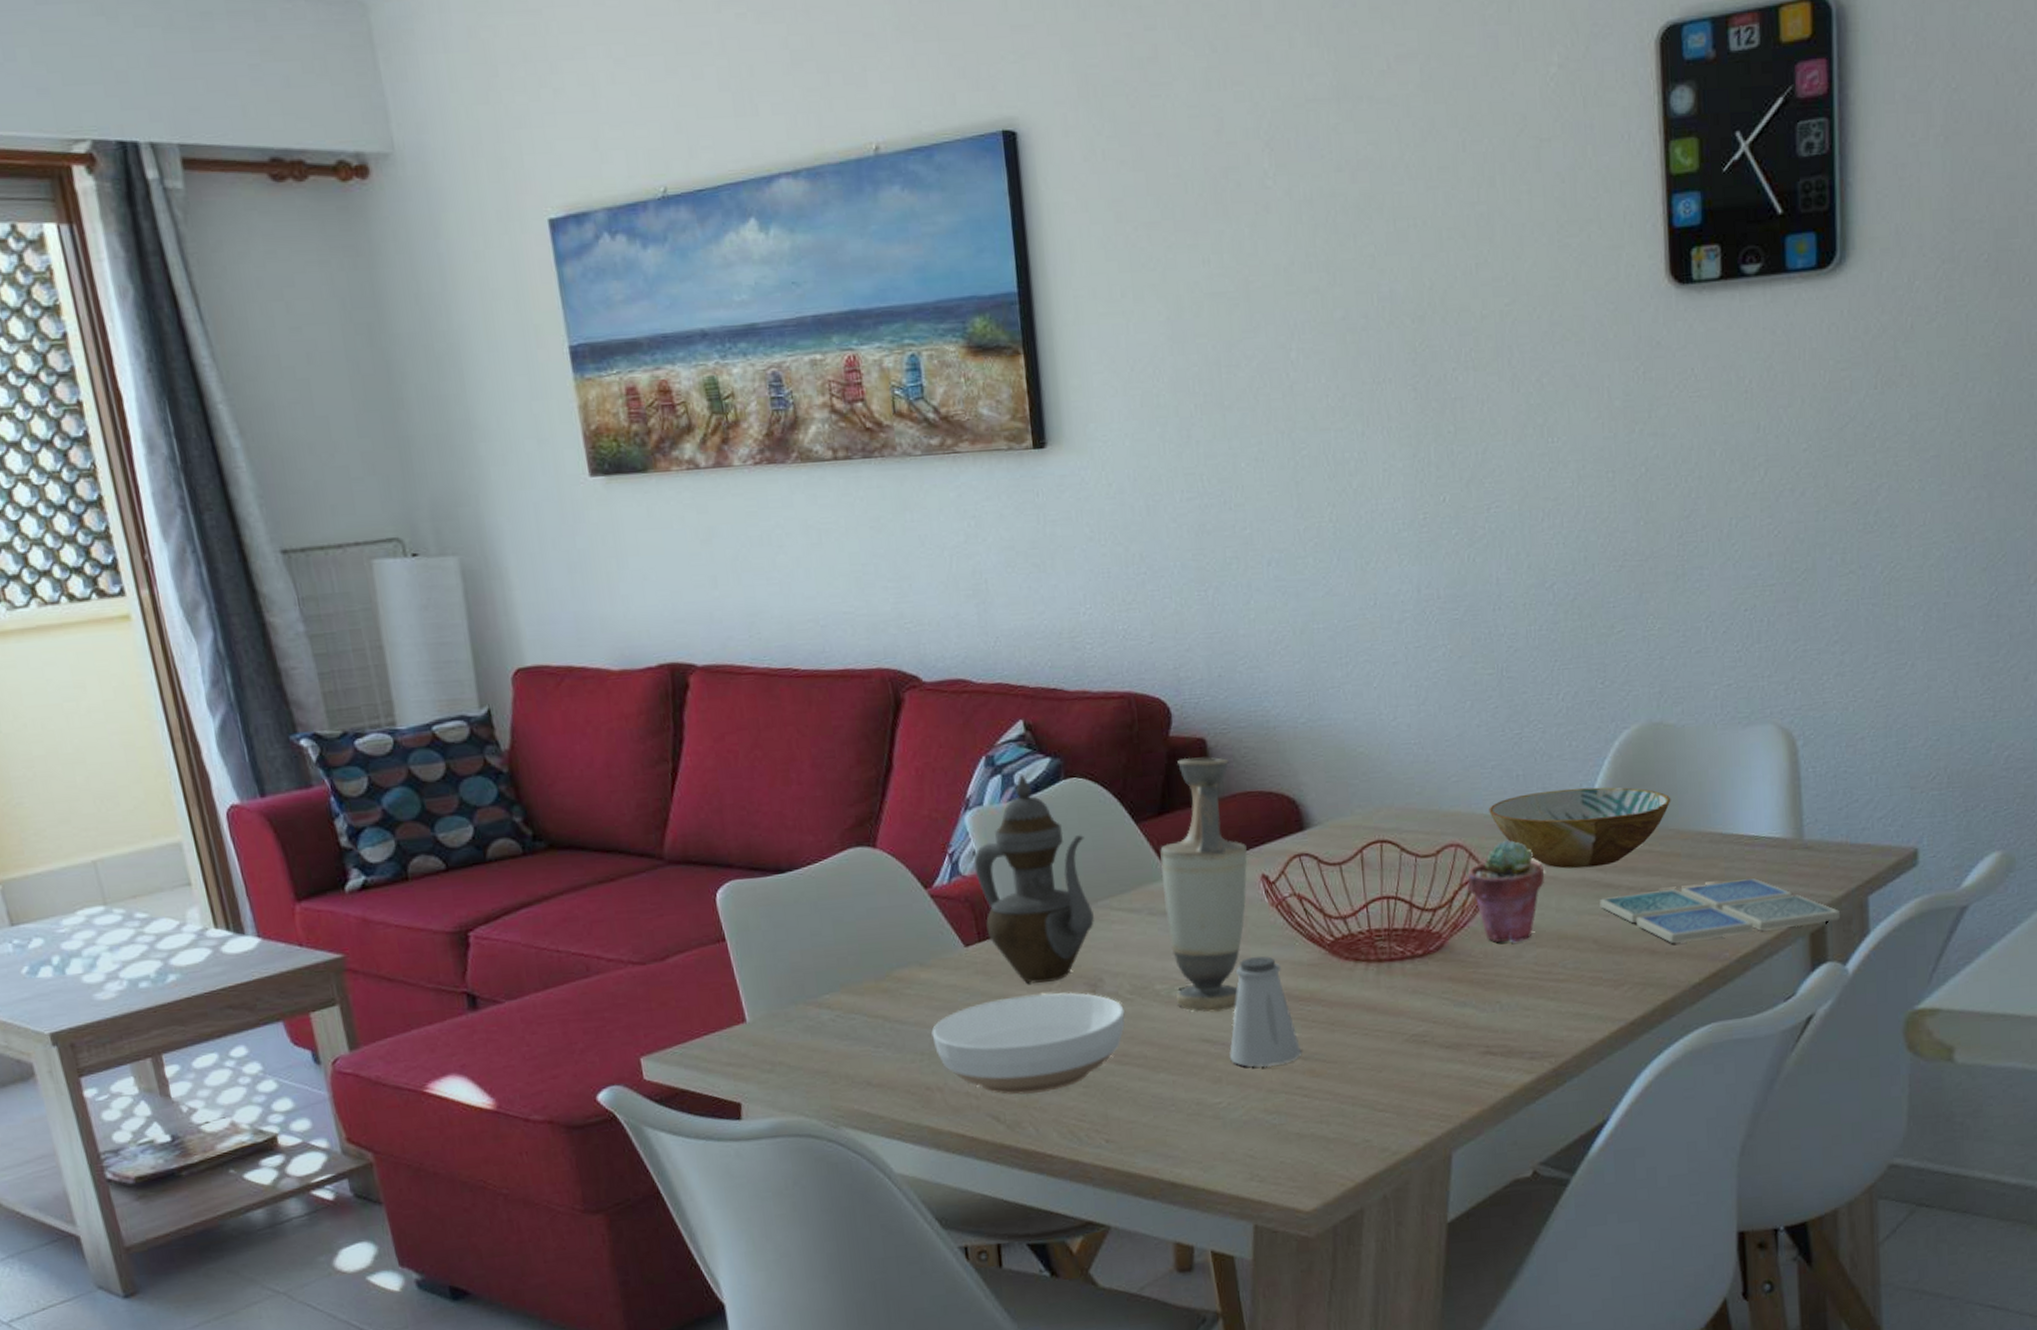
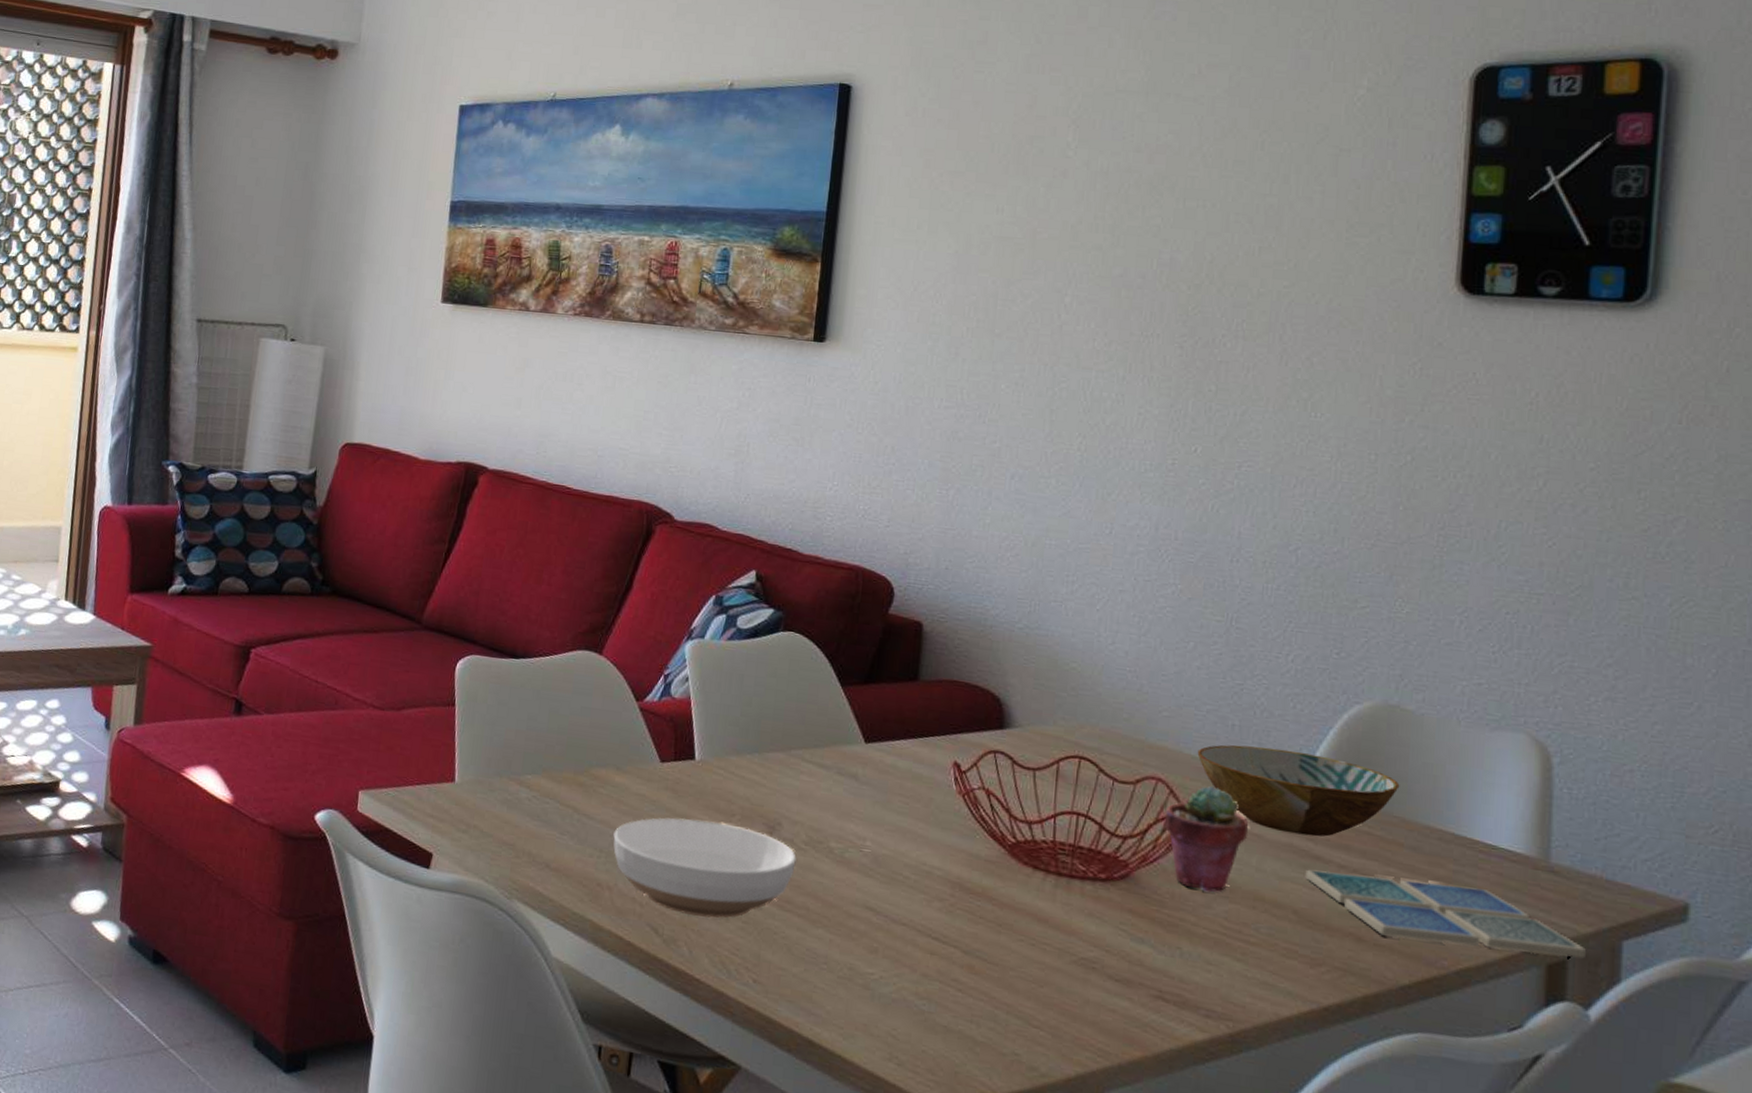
teapot: present [973,774,1094,984] -> none [683,618,791,815]
vase: present [1160,757,1247,1013] -> none [847,636,944,885]
saltshaker: present [1229,956,1302,1068] -> none [890,838,964,952]

